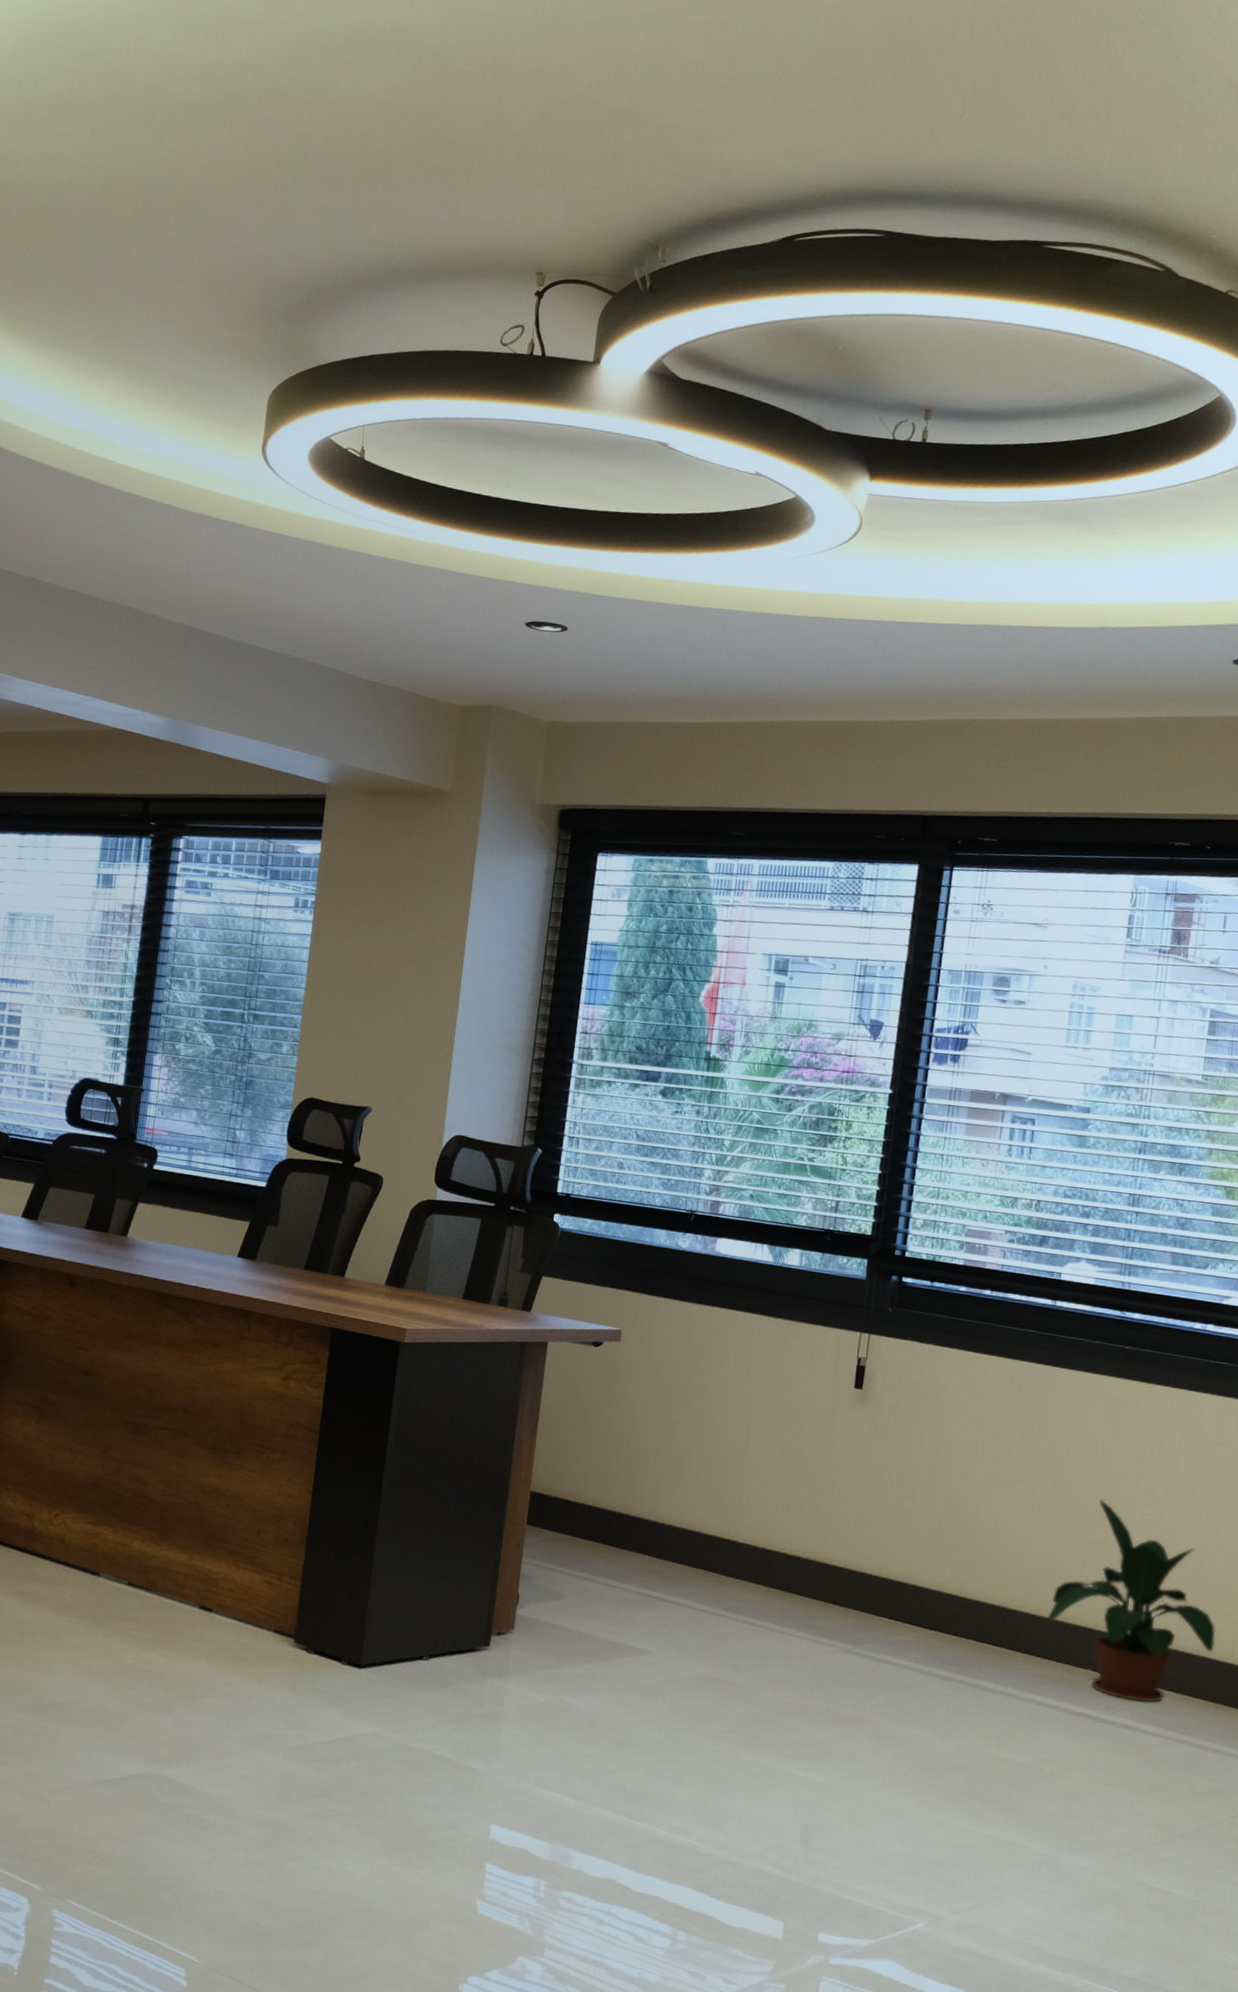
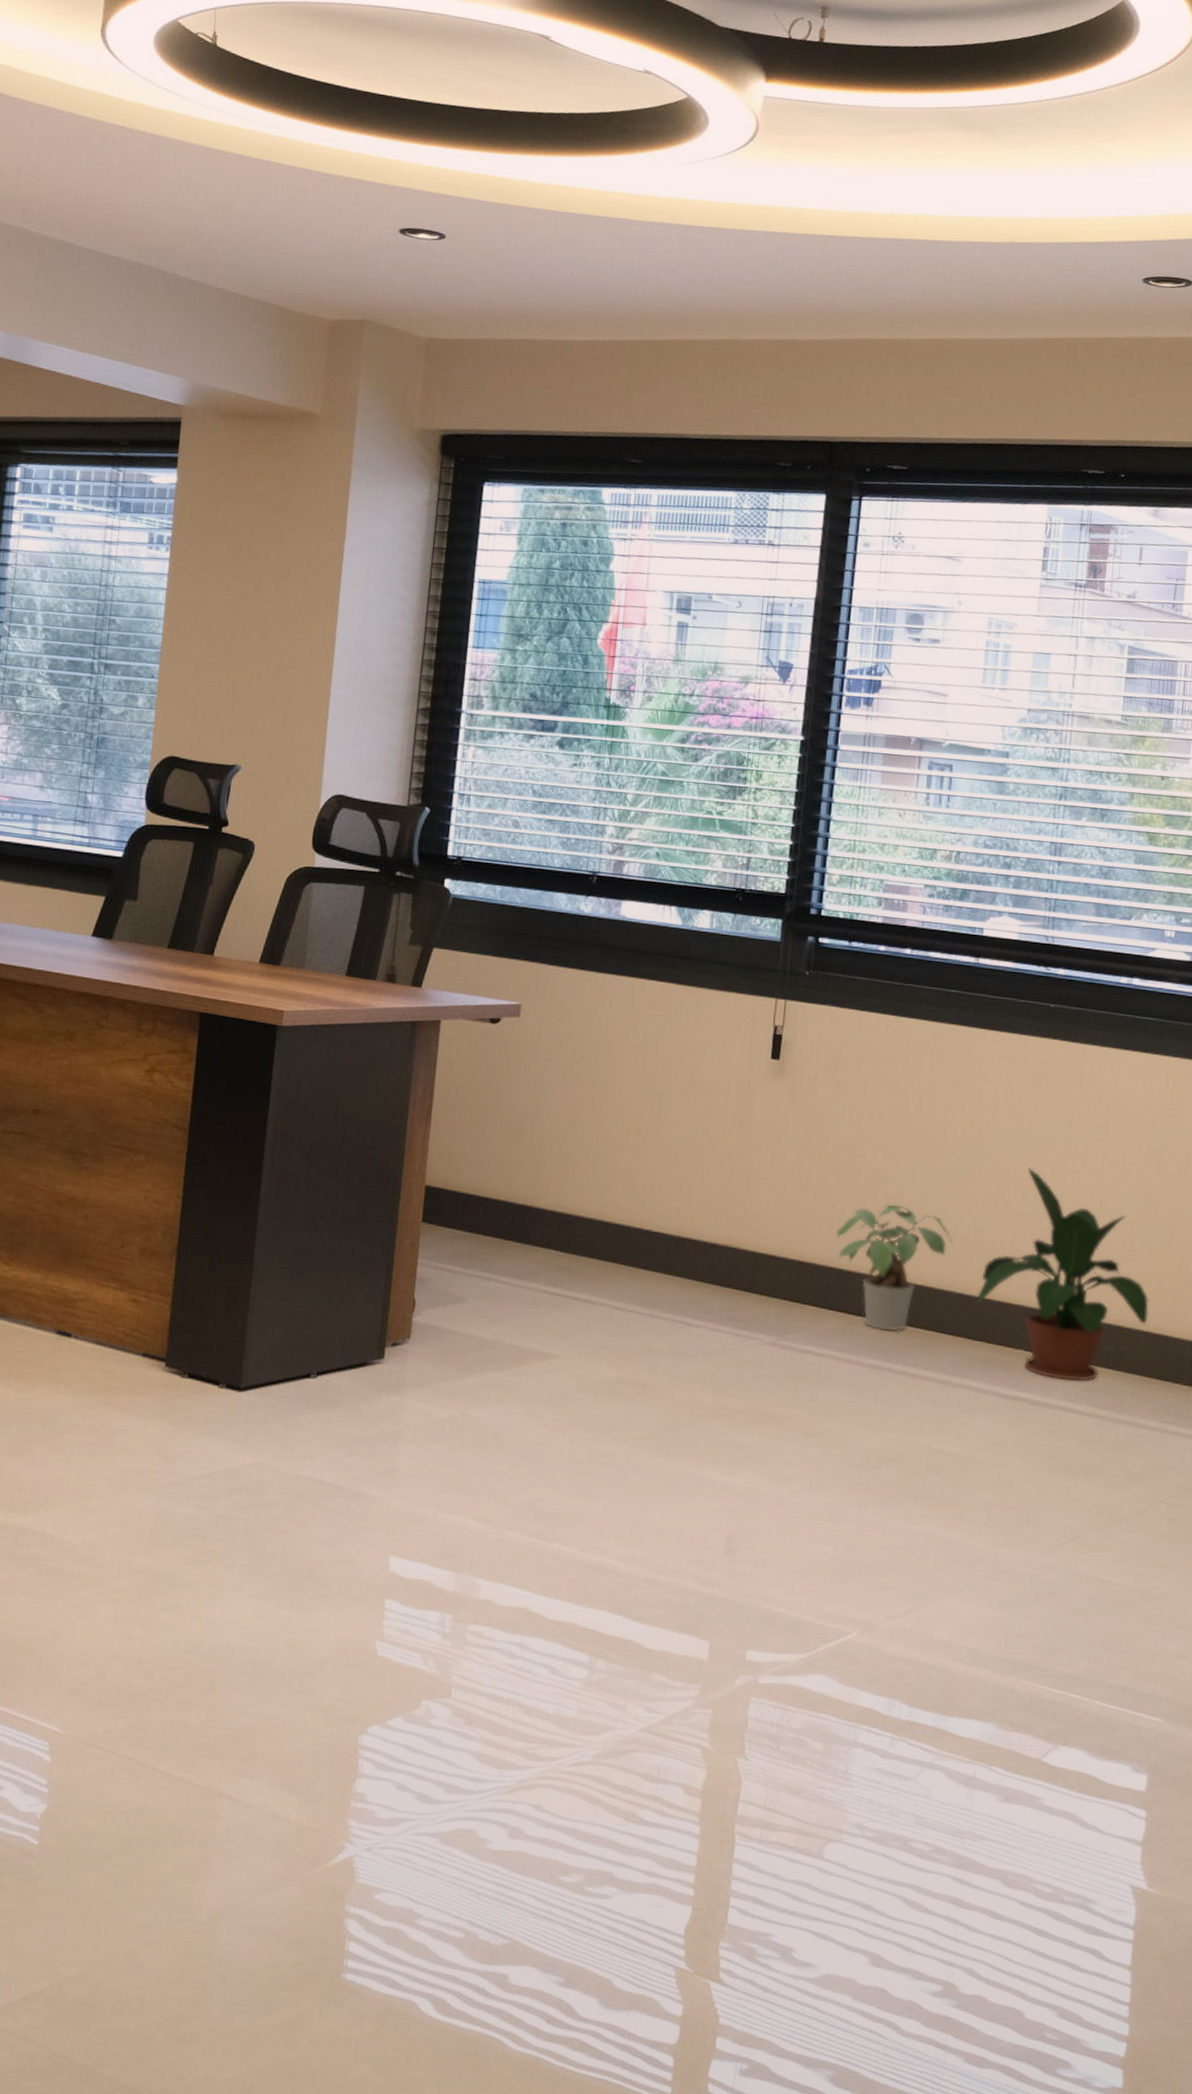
potted plant: none [913,1527,1025,1646] -> present [836,1204,953,1331]

